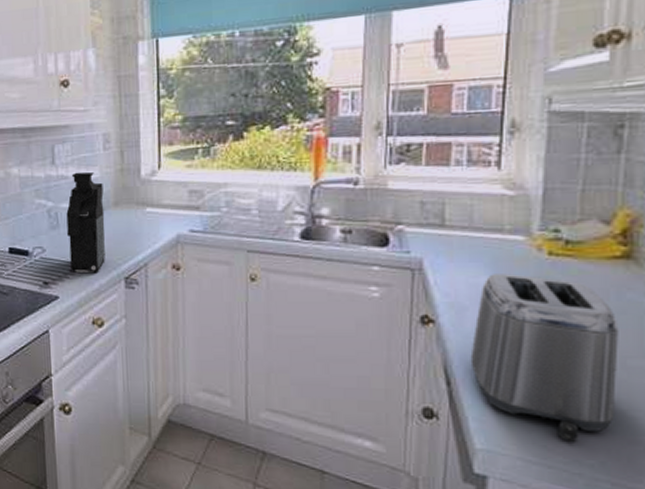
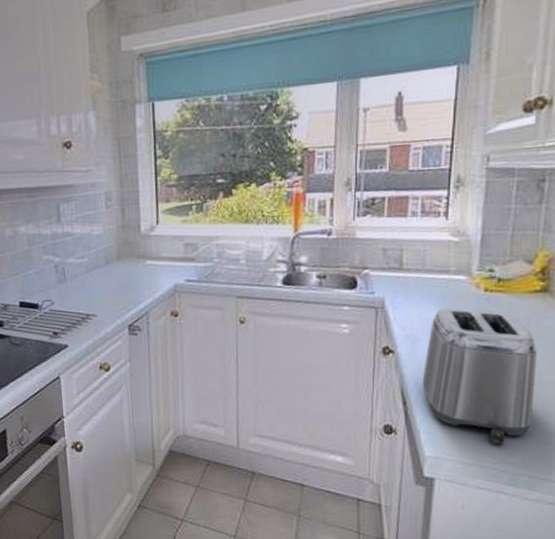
coffee maker: present [66,172,105,273] -> none [72,229,110,323]

